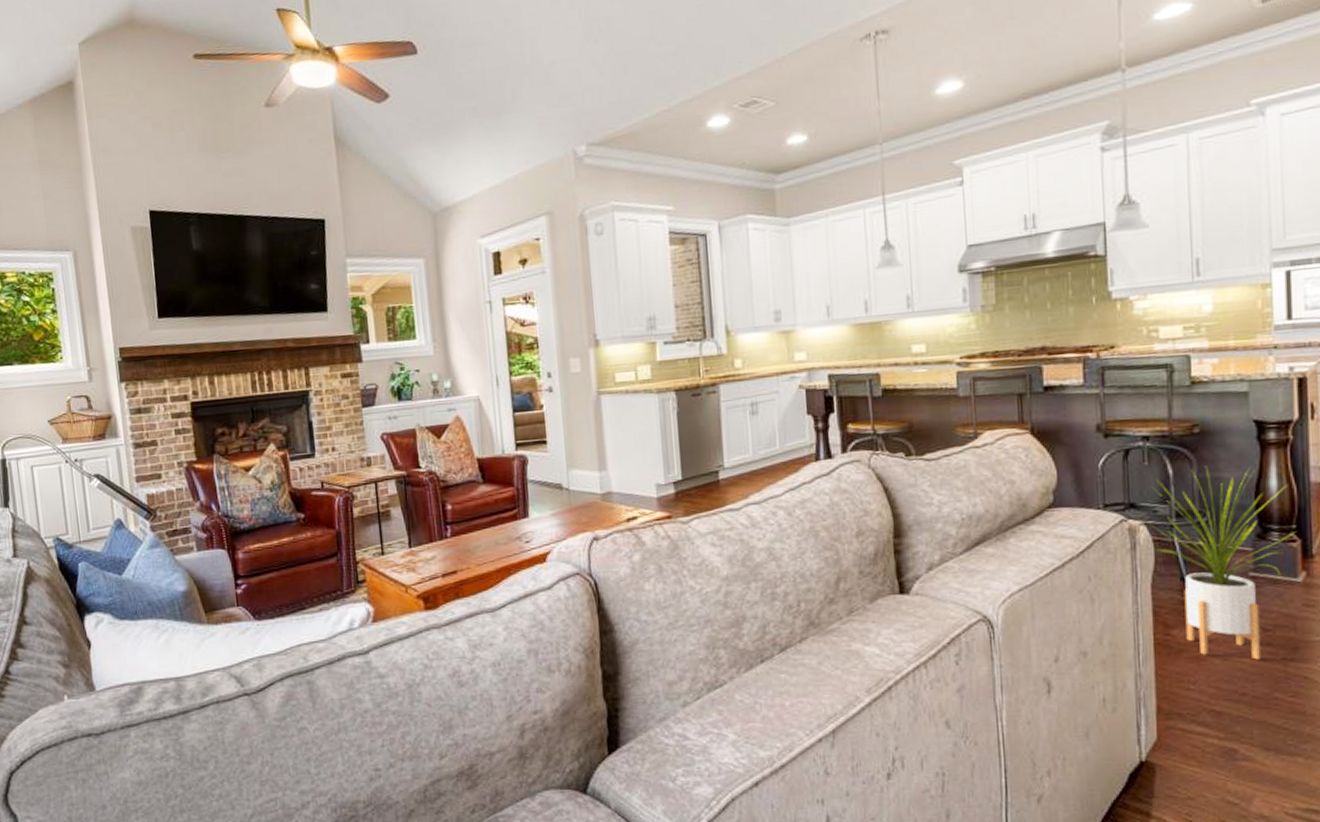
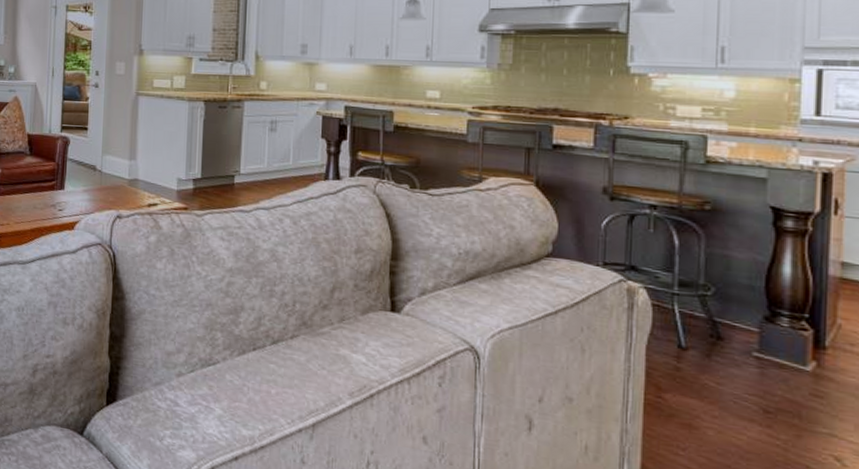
house plant: present [1149,465,1295,660] -> none [649,242,807,440]

